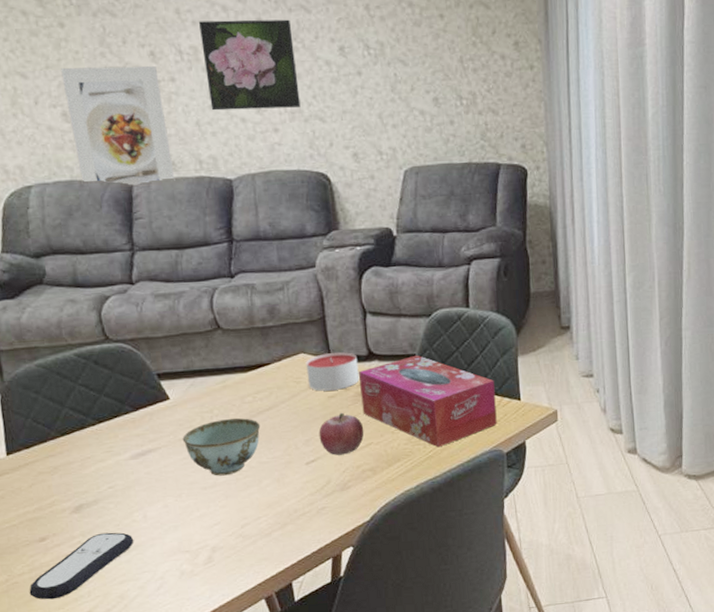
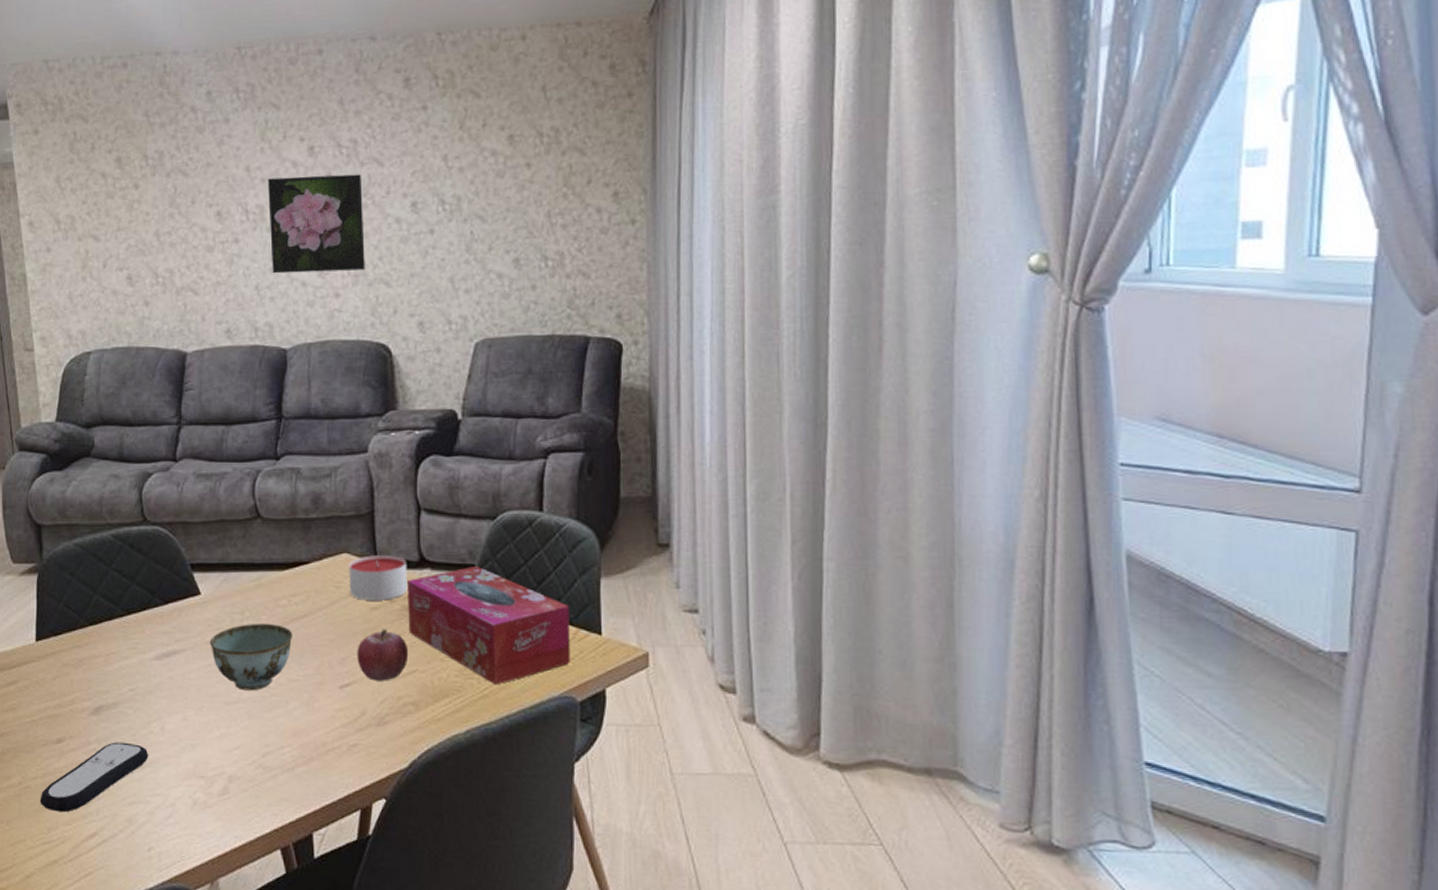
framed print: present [61,65,175,184] -> none [131,226,229,352]

